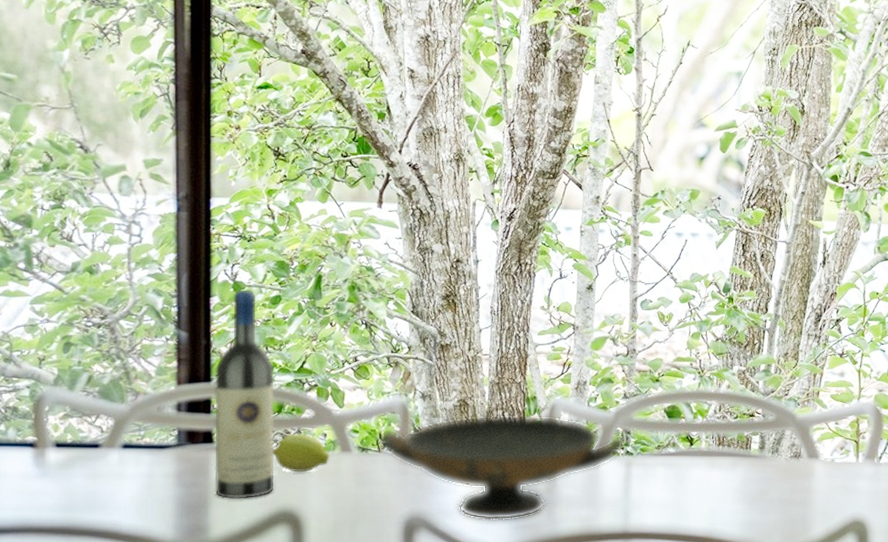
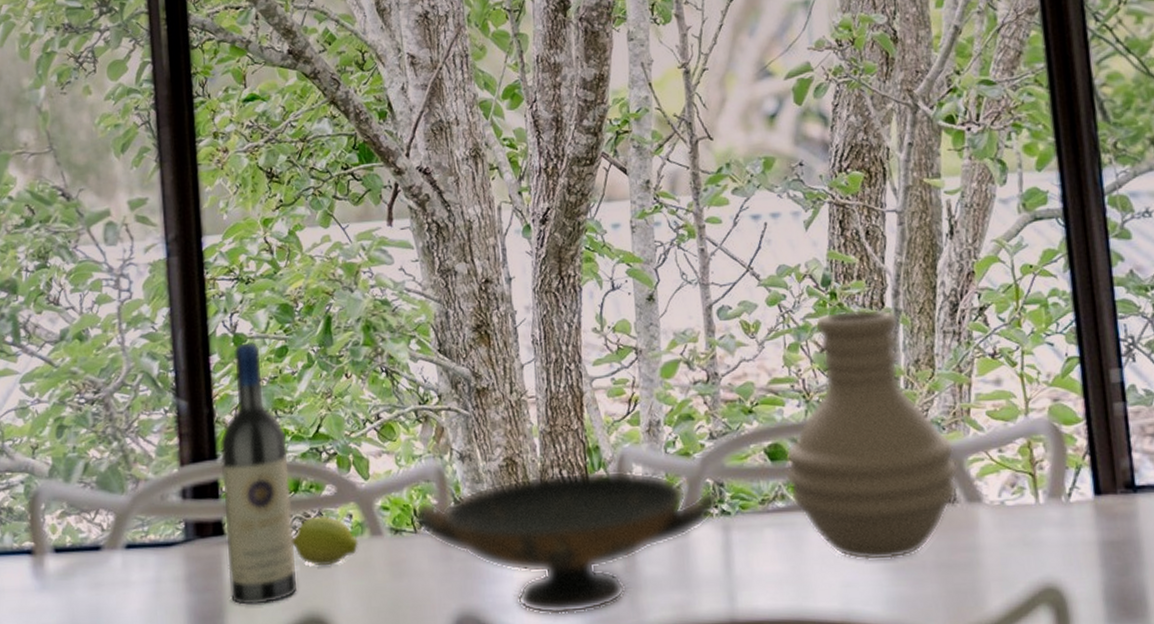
vase: none [678,311,805,495] -> present [786,308,958,561]

